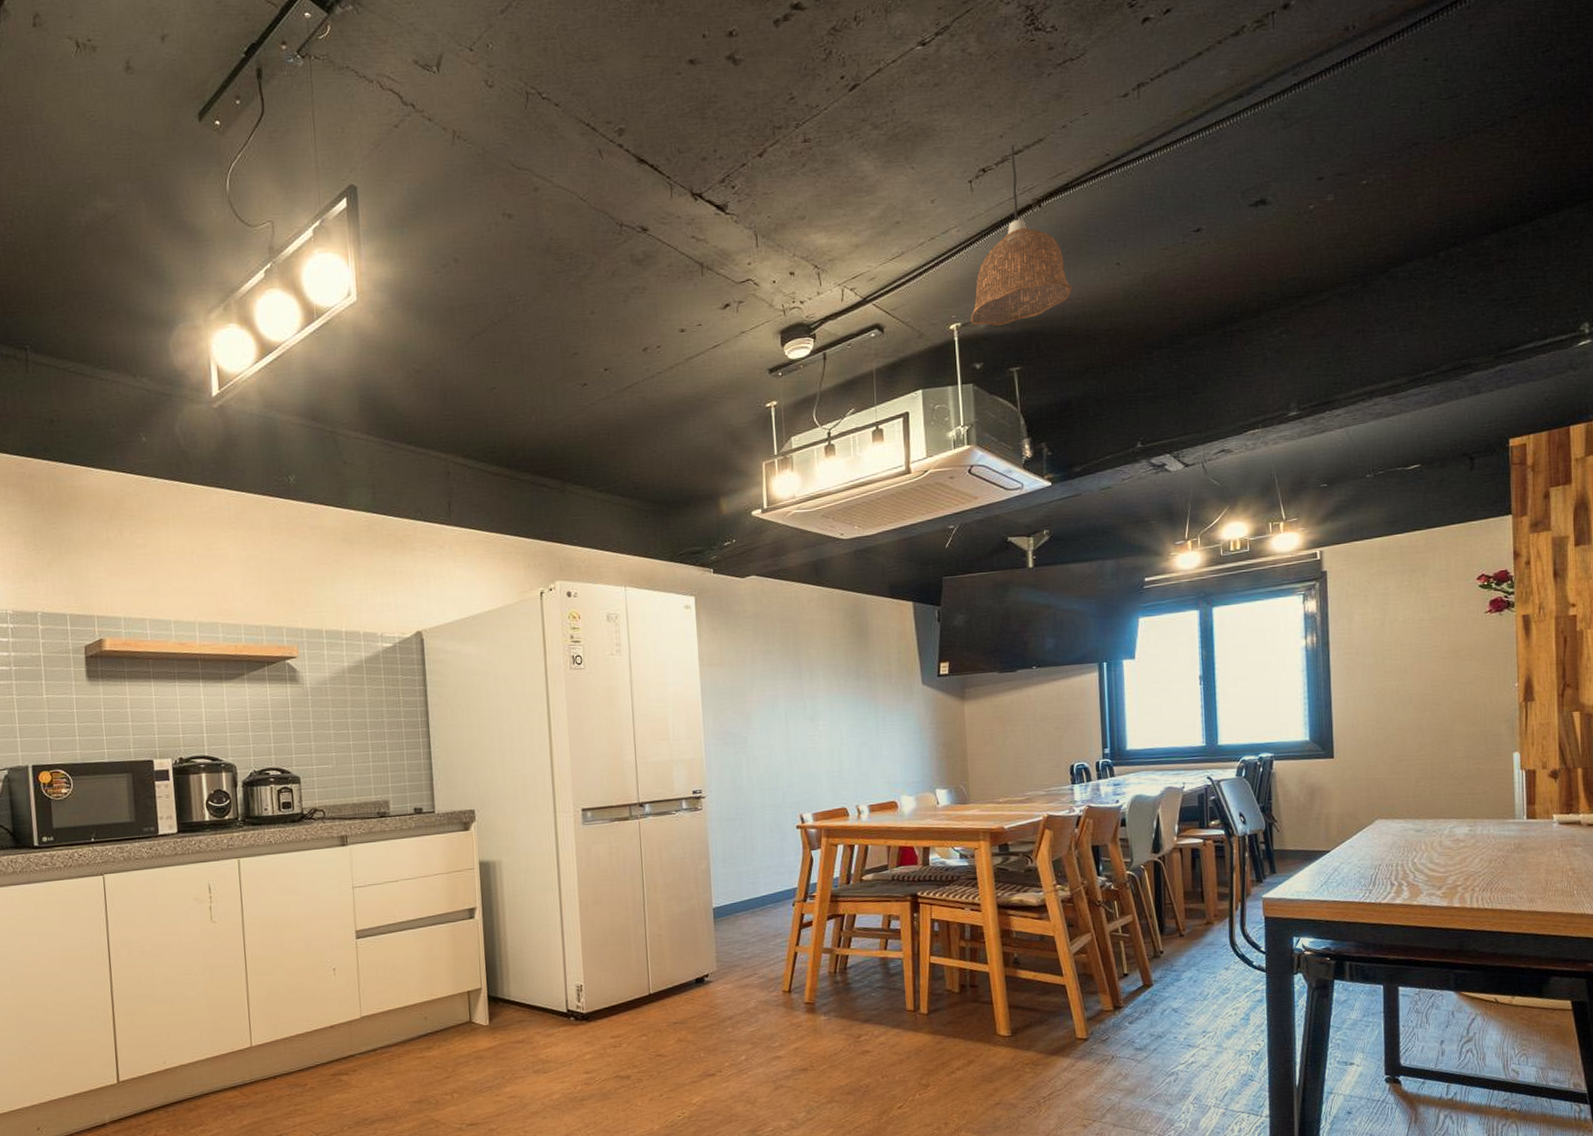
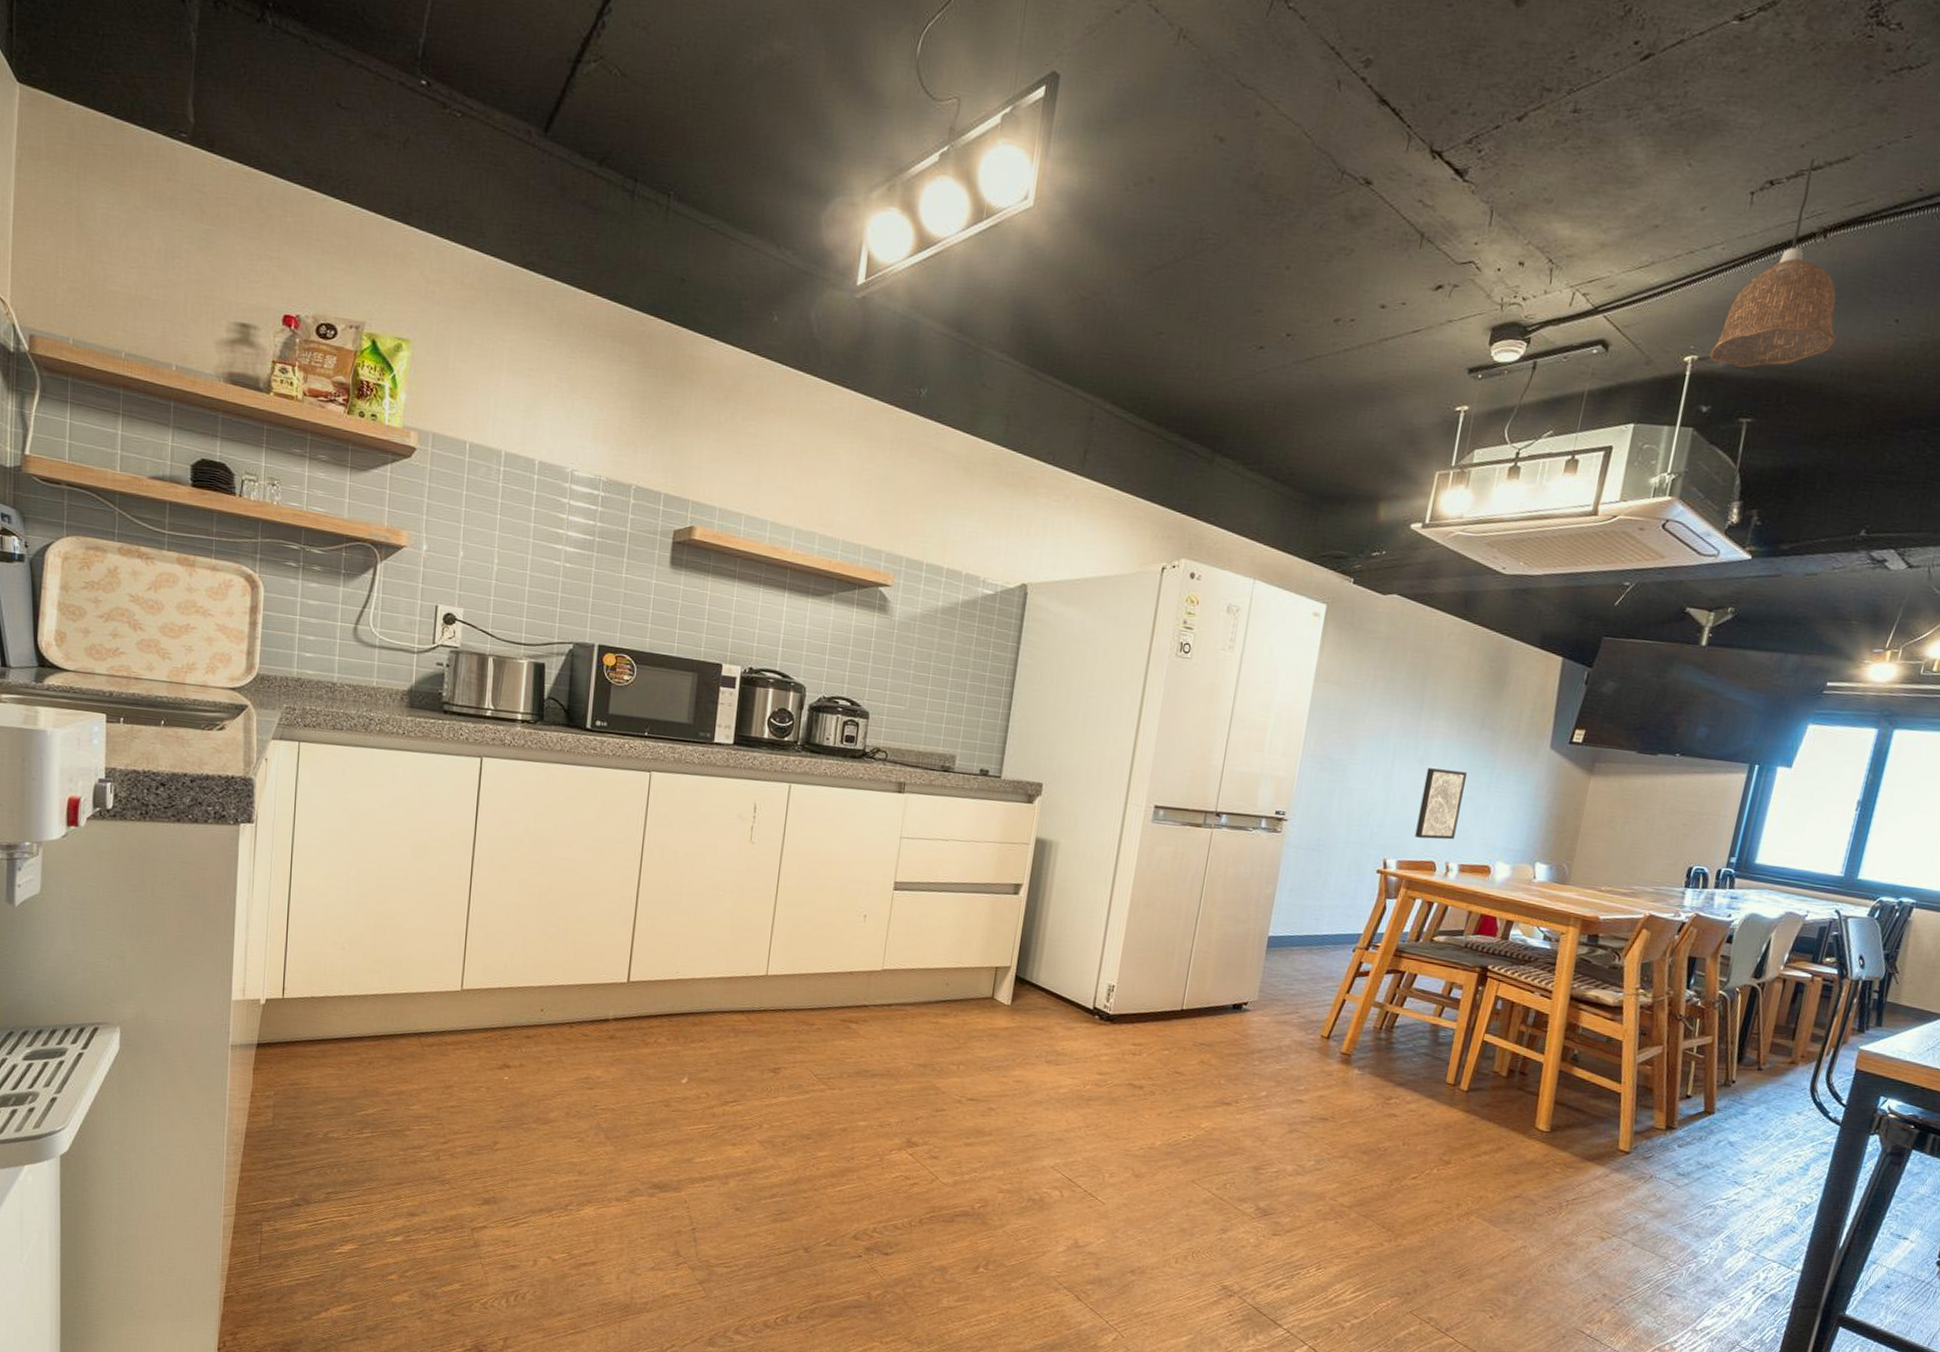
wall art: none [819,721,858,790] -> present [1415,768,1468,840]

